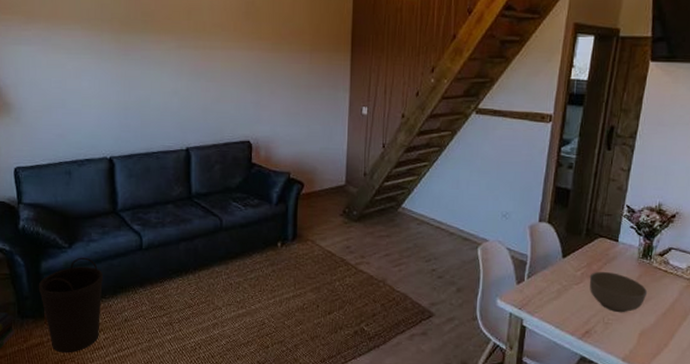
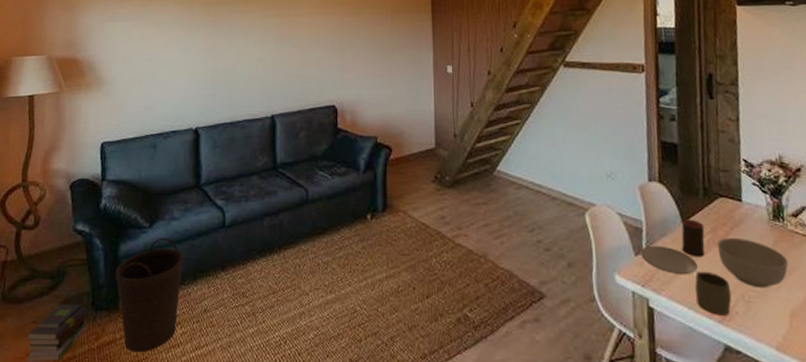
plate: none [522,276,569,300] -> present [640,245,698,274]
cup: none [559,255,582,287] -> present [681,219,705,258]
mug: none [564,298,595,334] -> present [695,271,732,316]

